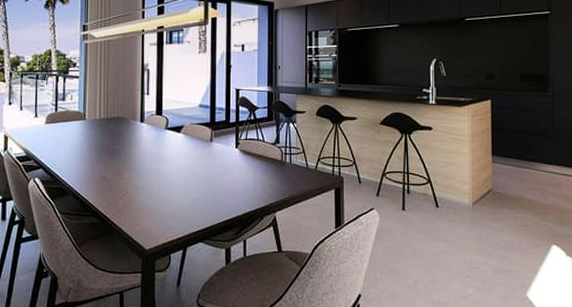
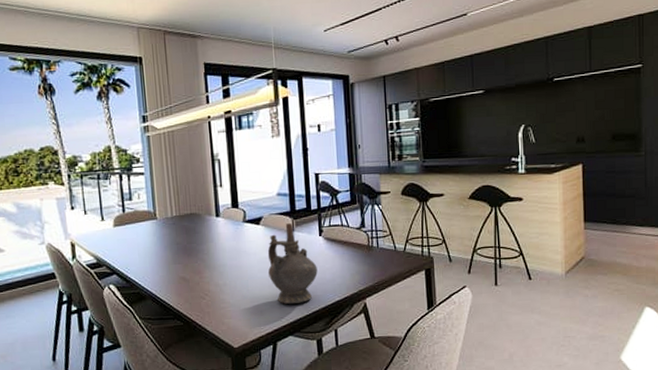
ceremonial vessel: none [185,134,231,211] -> present [267,223,318,304]

